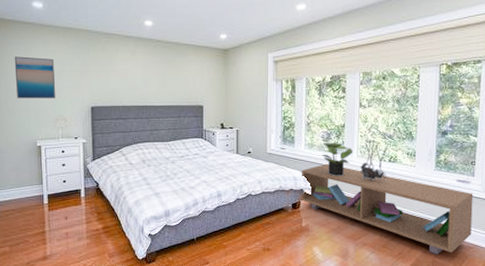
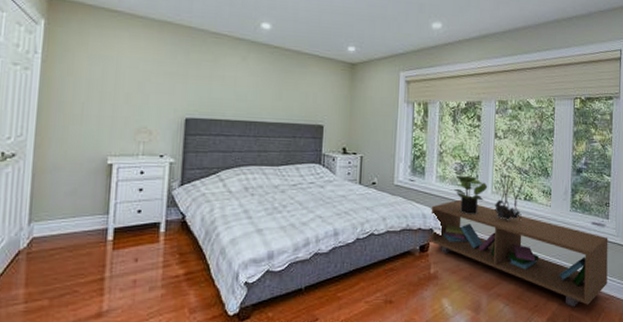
wall art: present [14,56,56,99] -> none [87,49,143,105]

